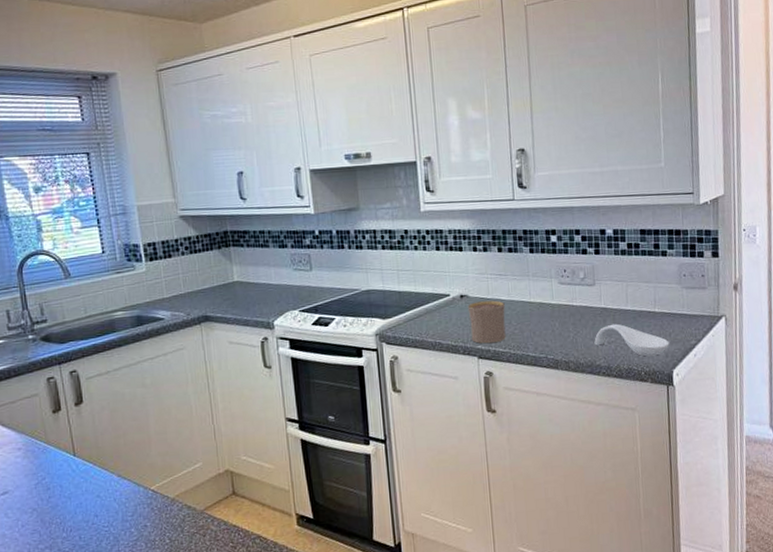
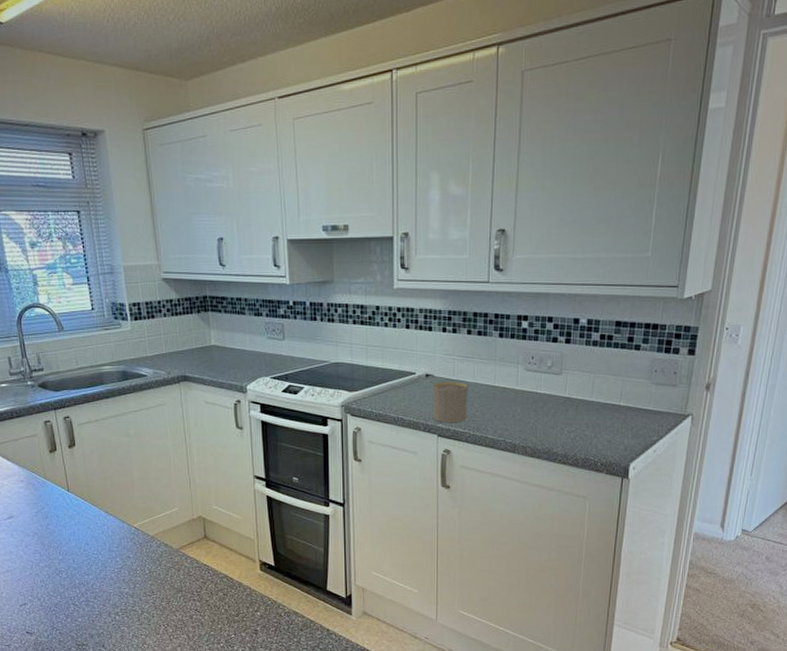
spoon rest: present [594,323,670,357] -> none [554,414,630,448]

